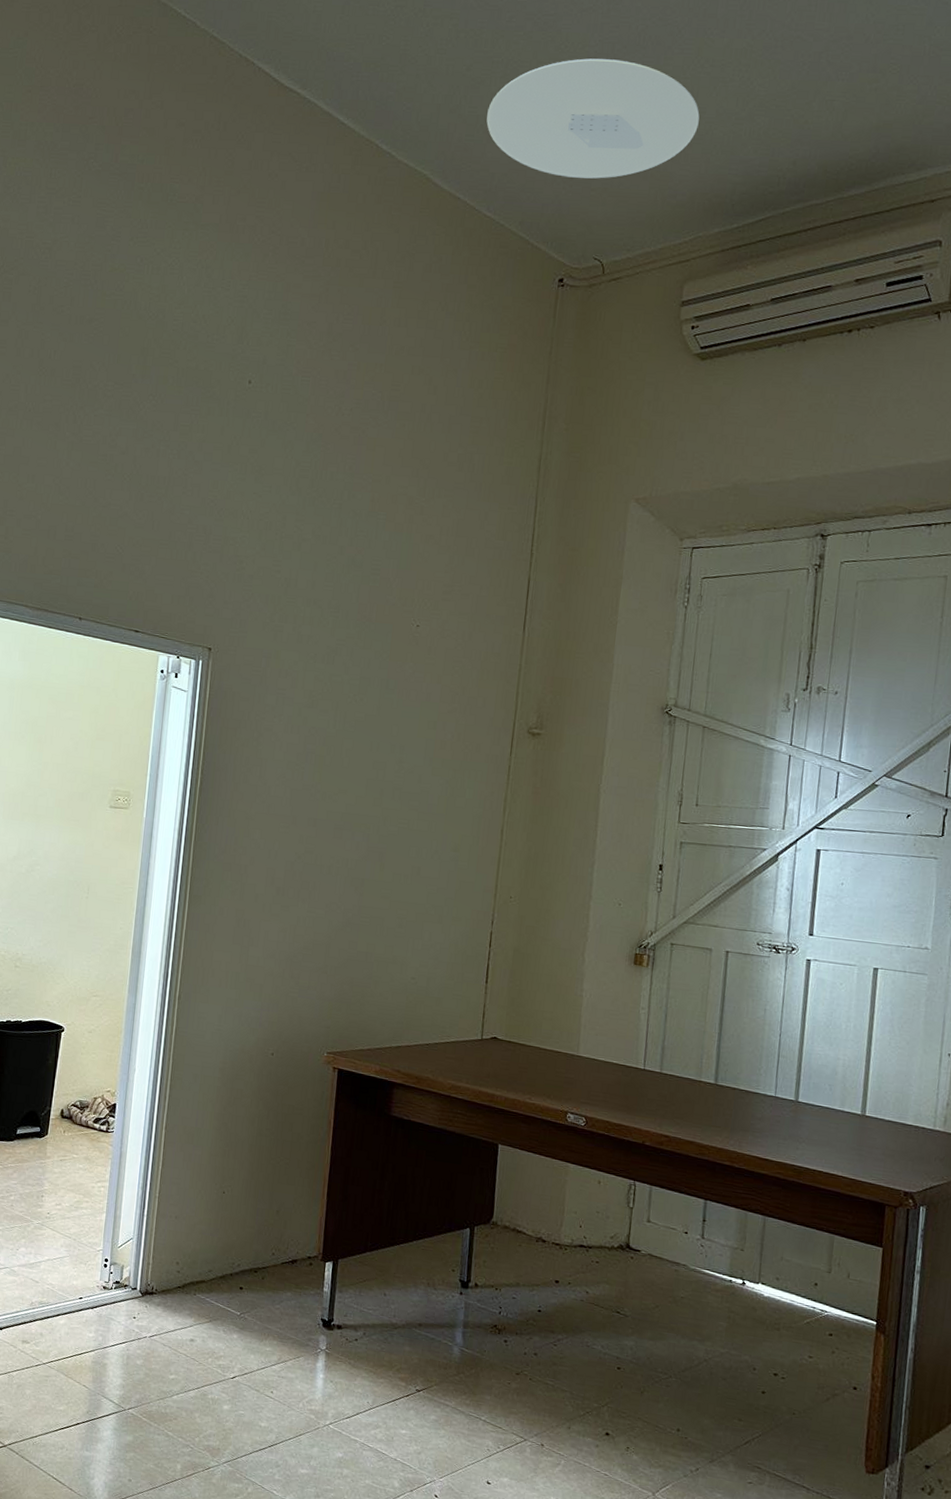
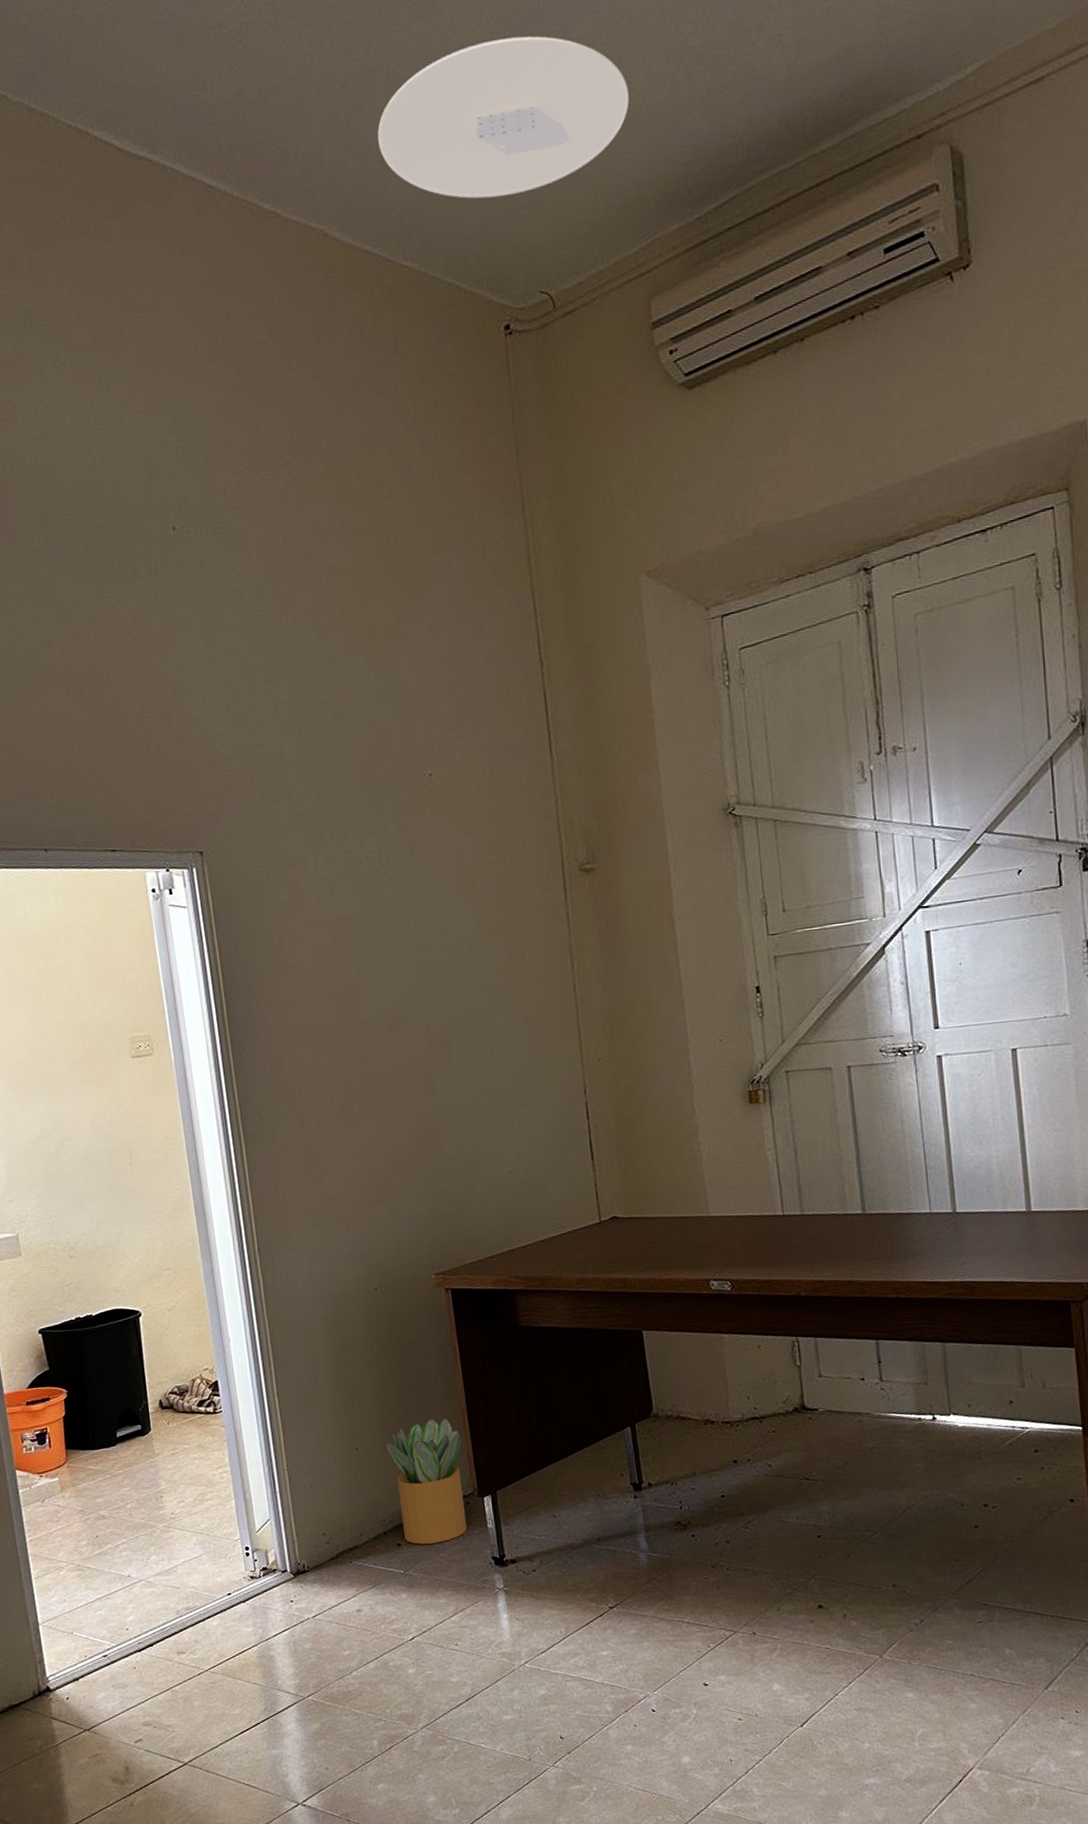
potted plant: none [248,1180,317,1295] -> present [386,1418,468,1545]

